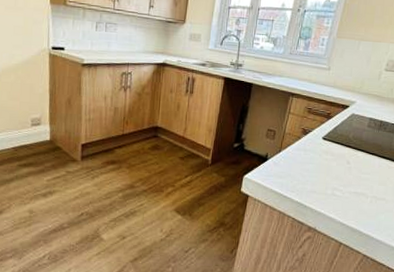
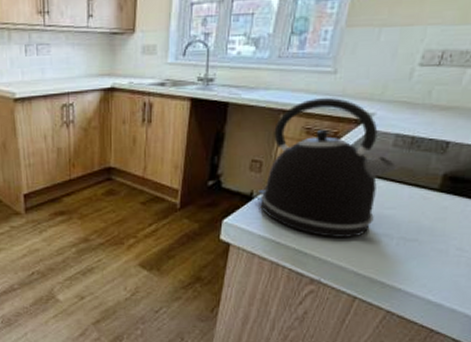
kettle: none [271,87,372,195] -> present [258,98,399,237]

